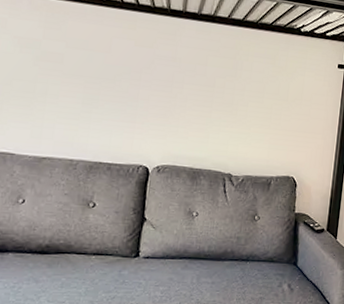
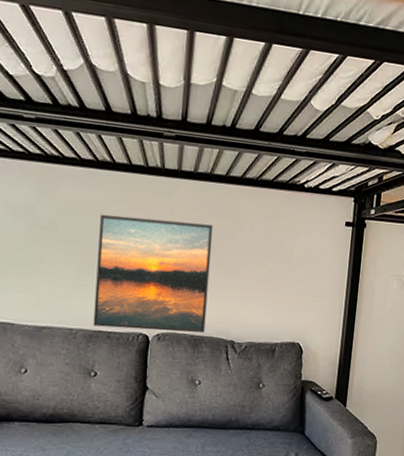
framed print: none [94,49,215,166] -> present [93,214,214,333]

